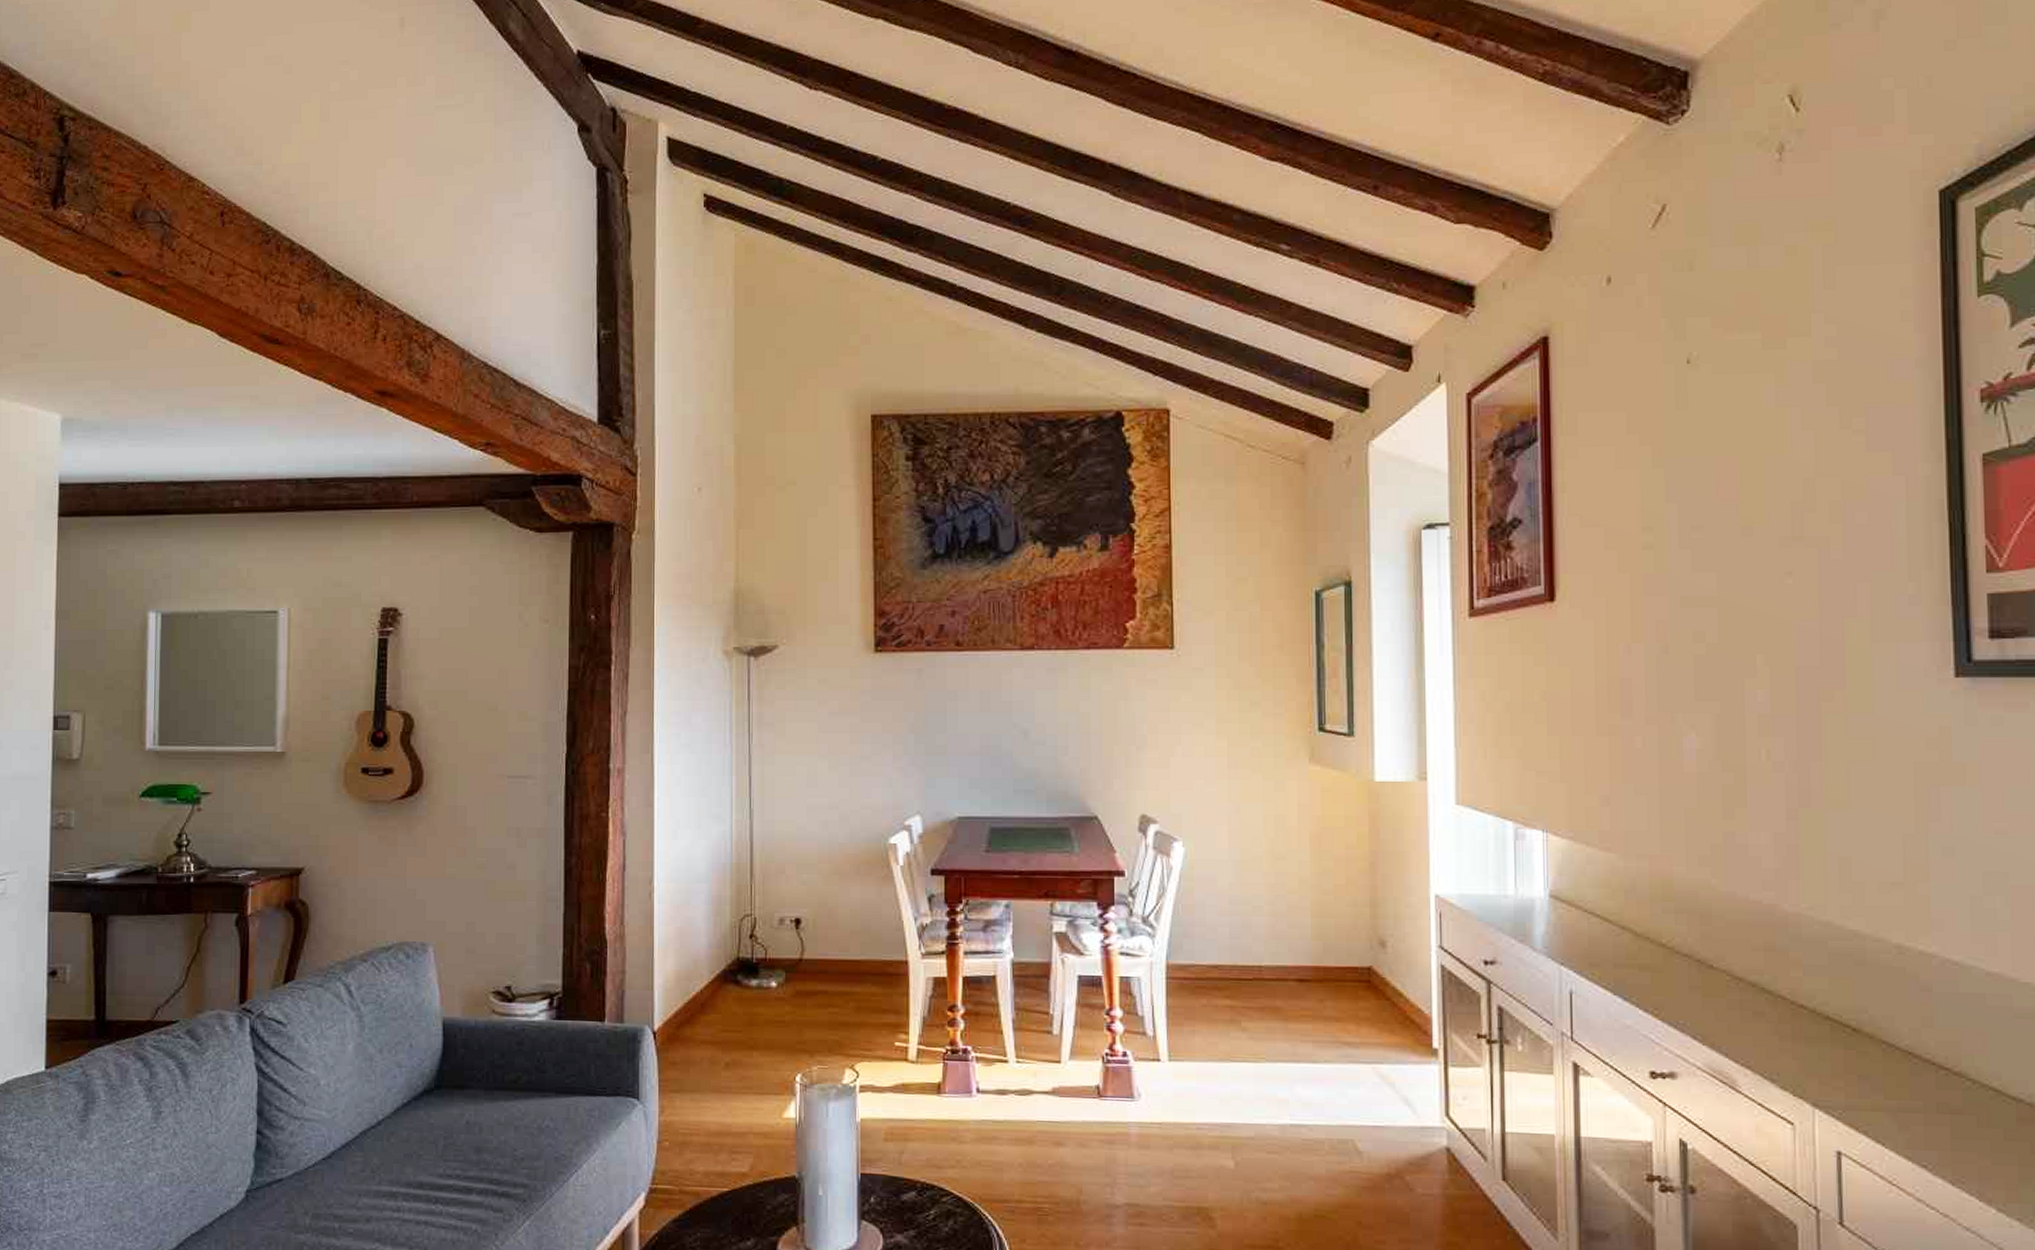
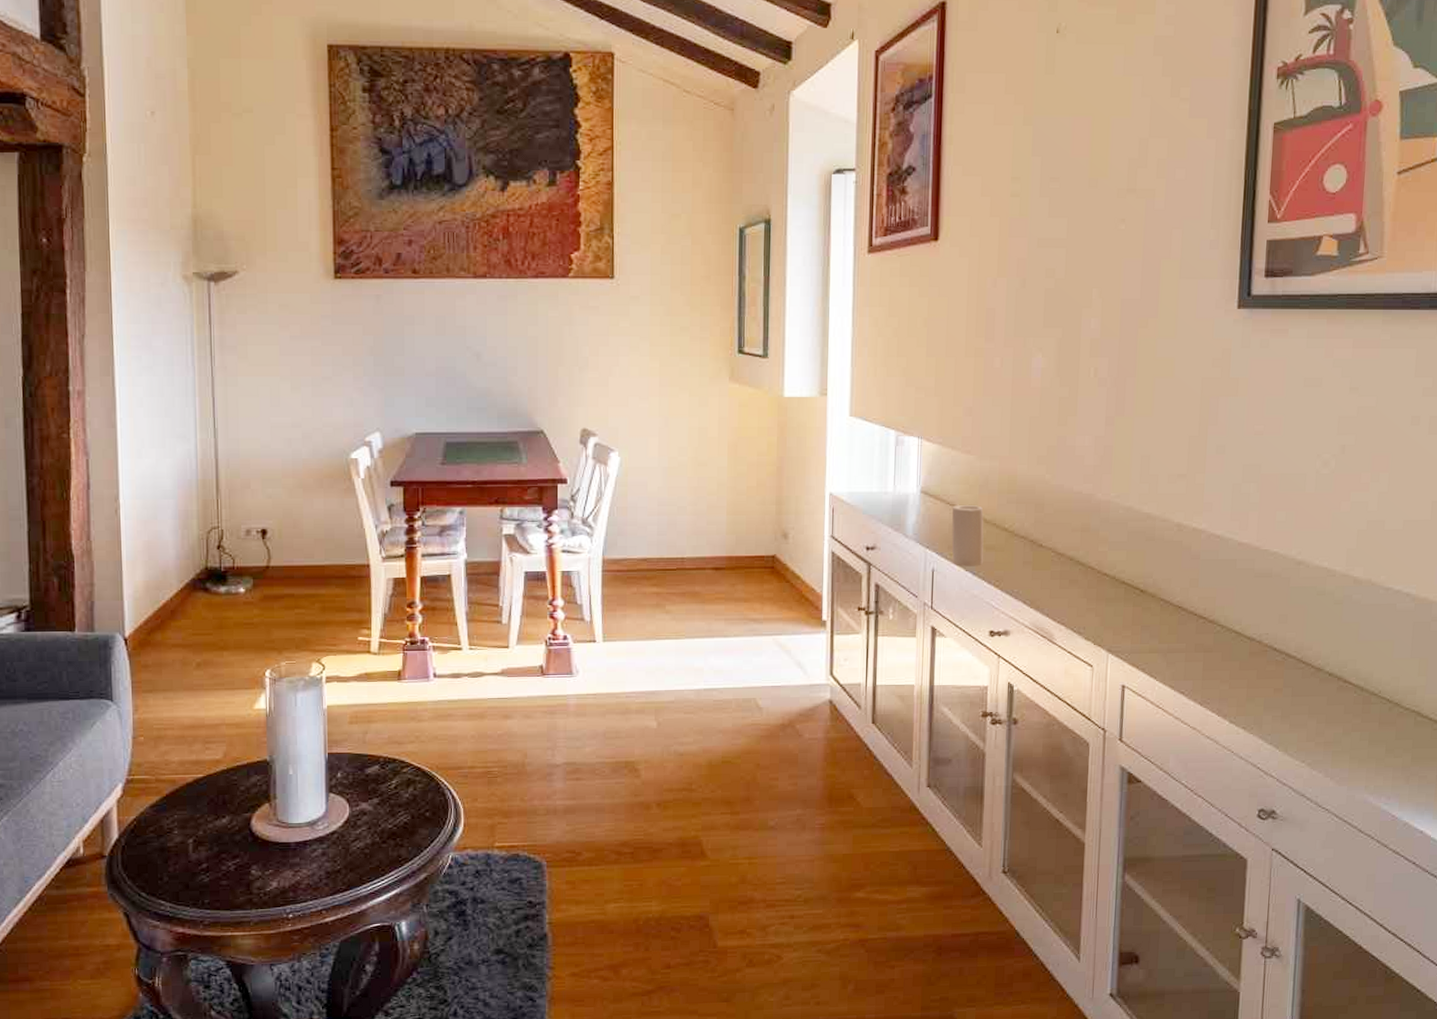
candle: none [1590,914,1637,990] -> present [951,505,984,567]

